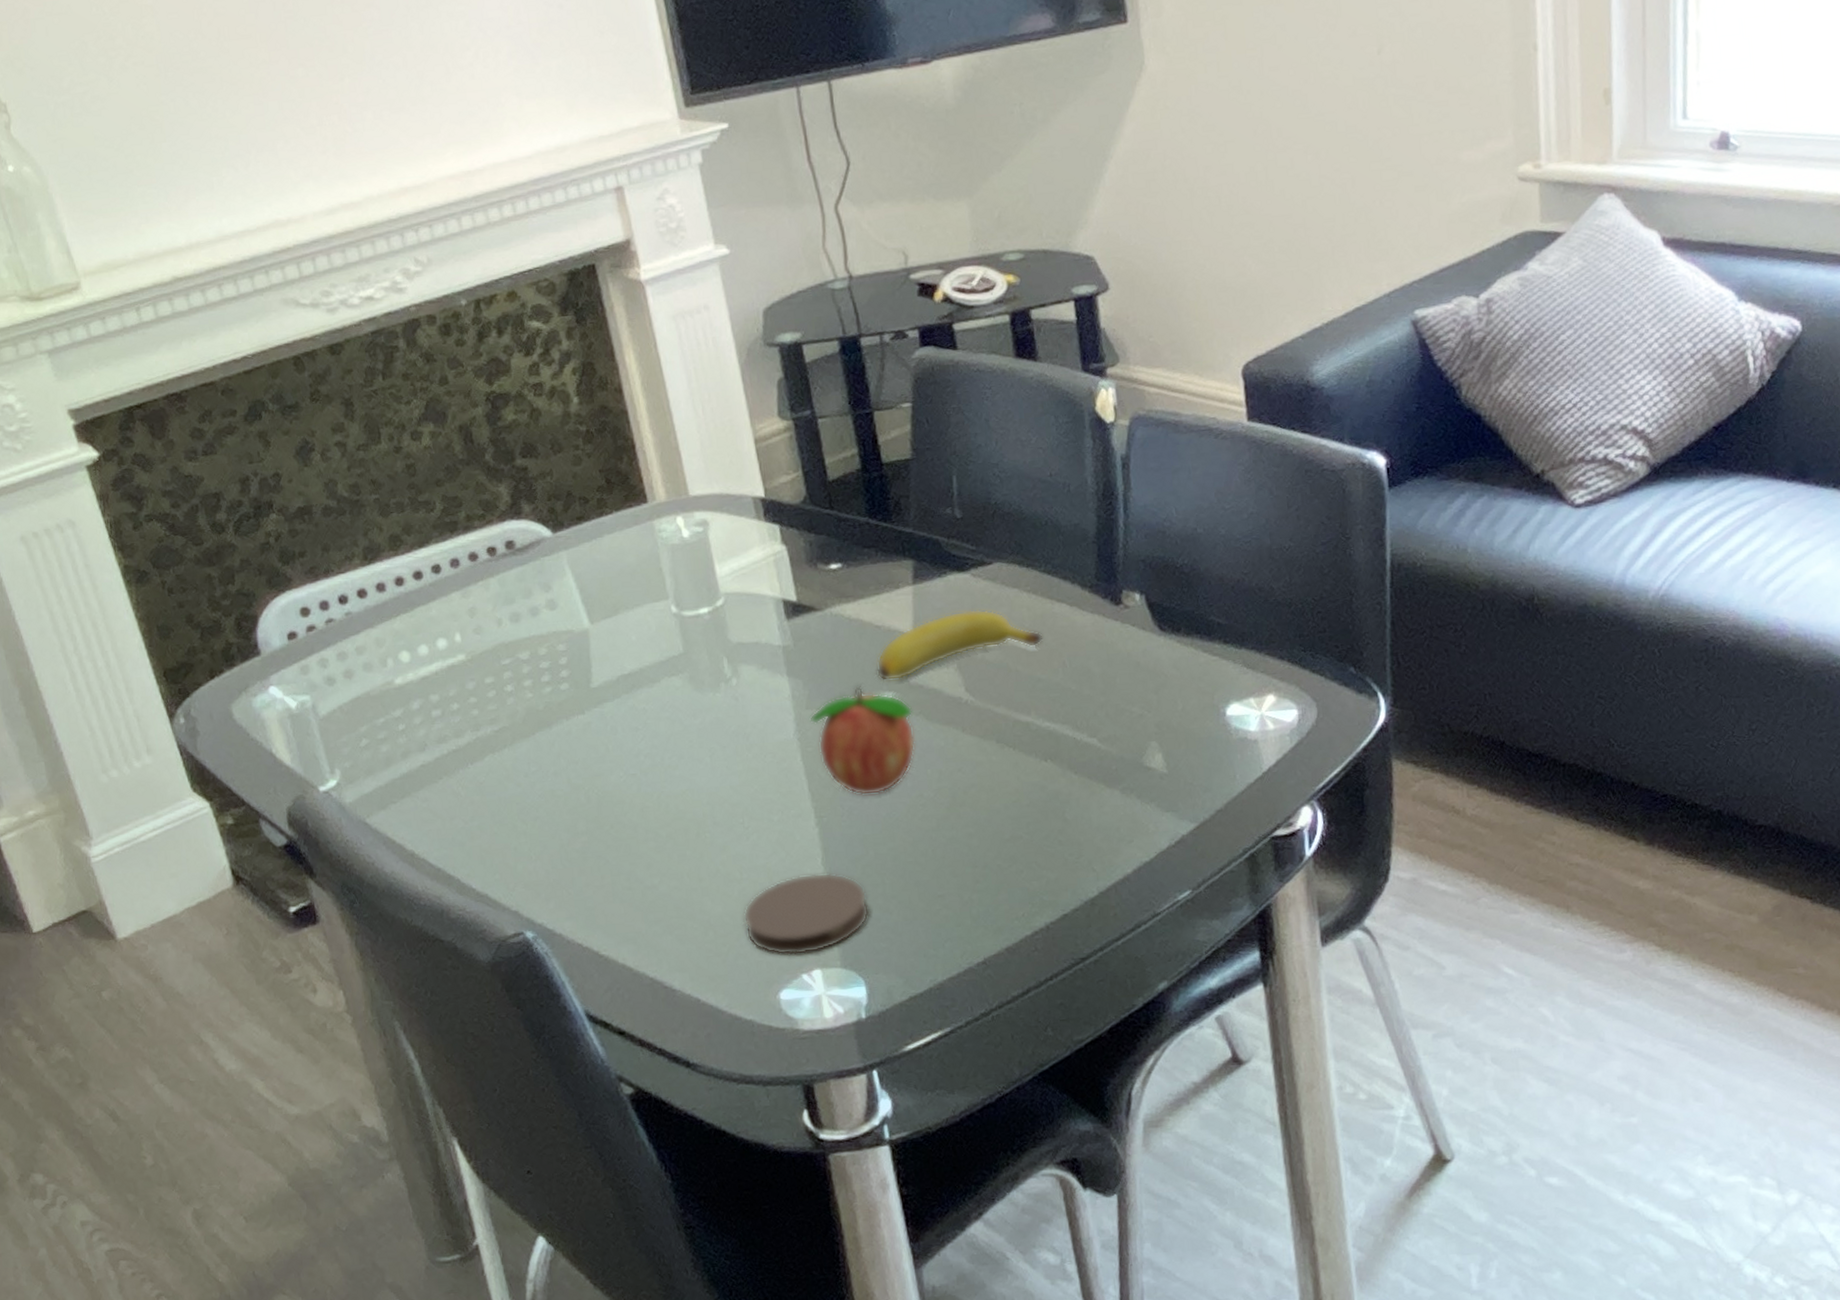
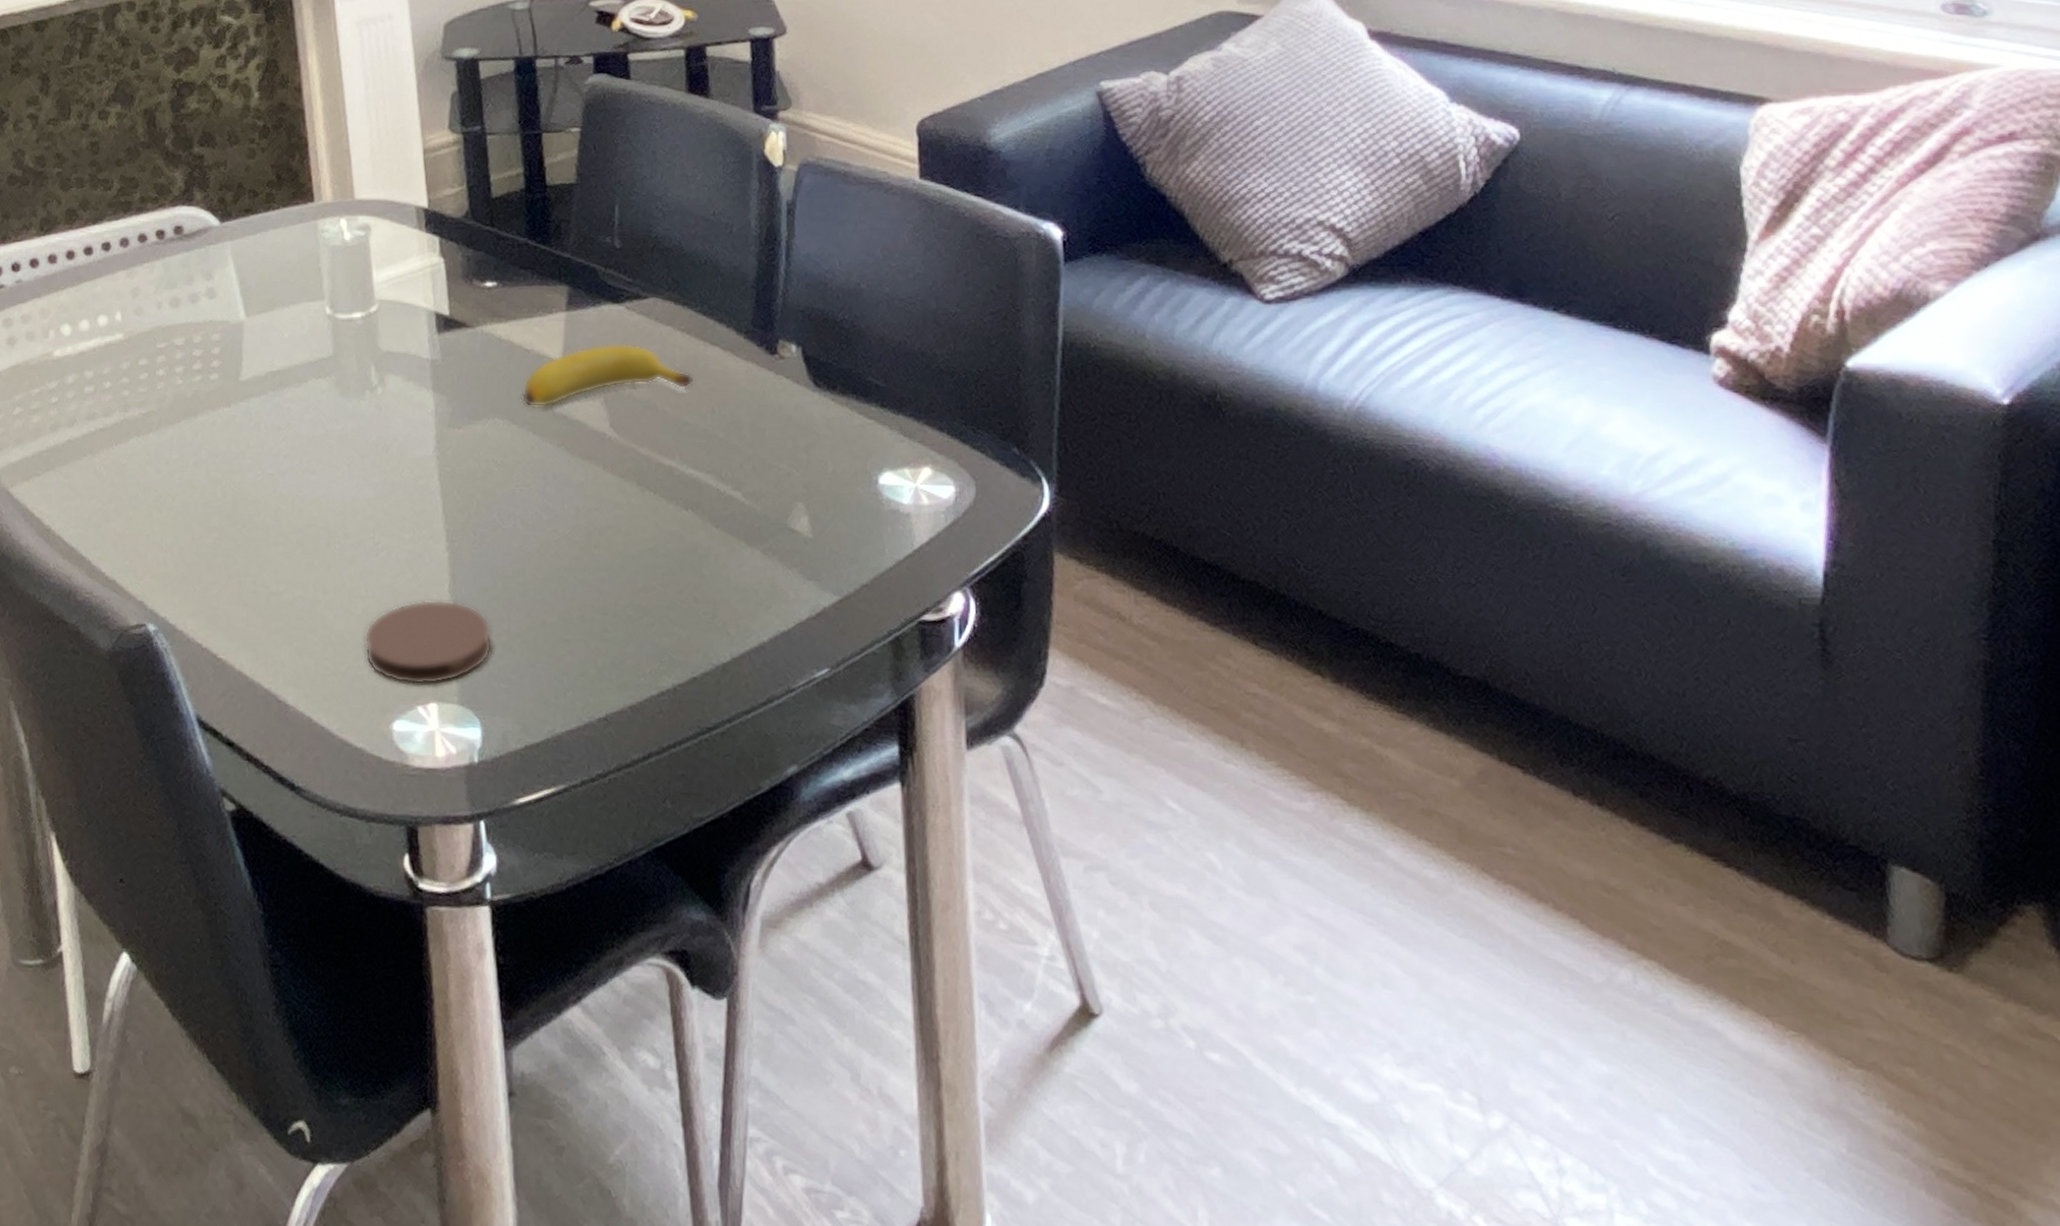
fruit: present [809,686,916,796] -> none [450,409,555,525]

